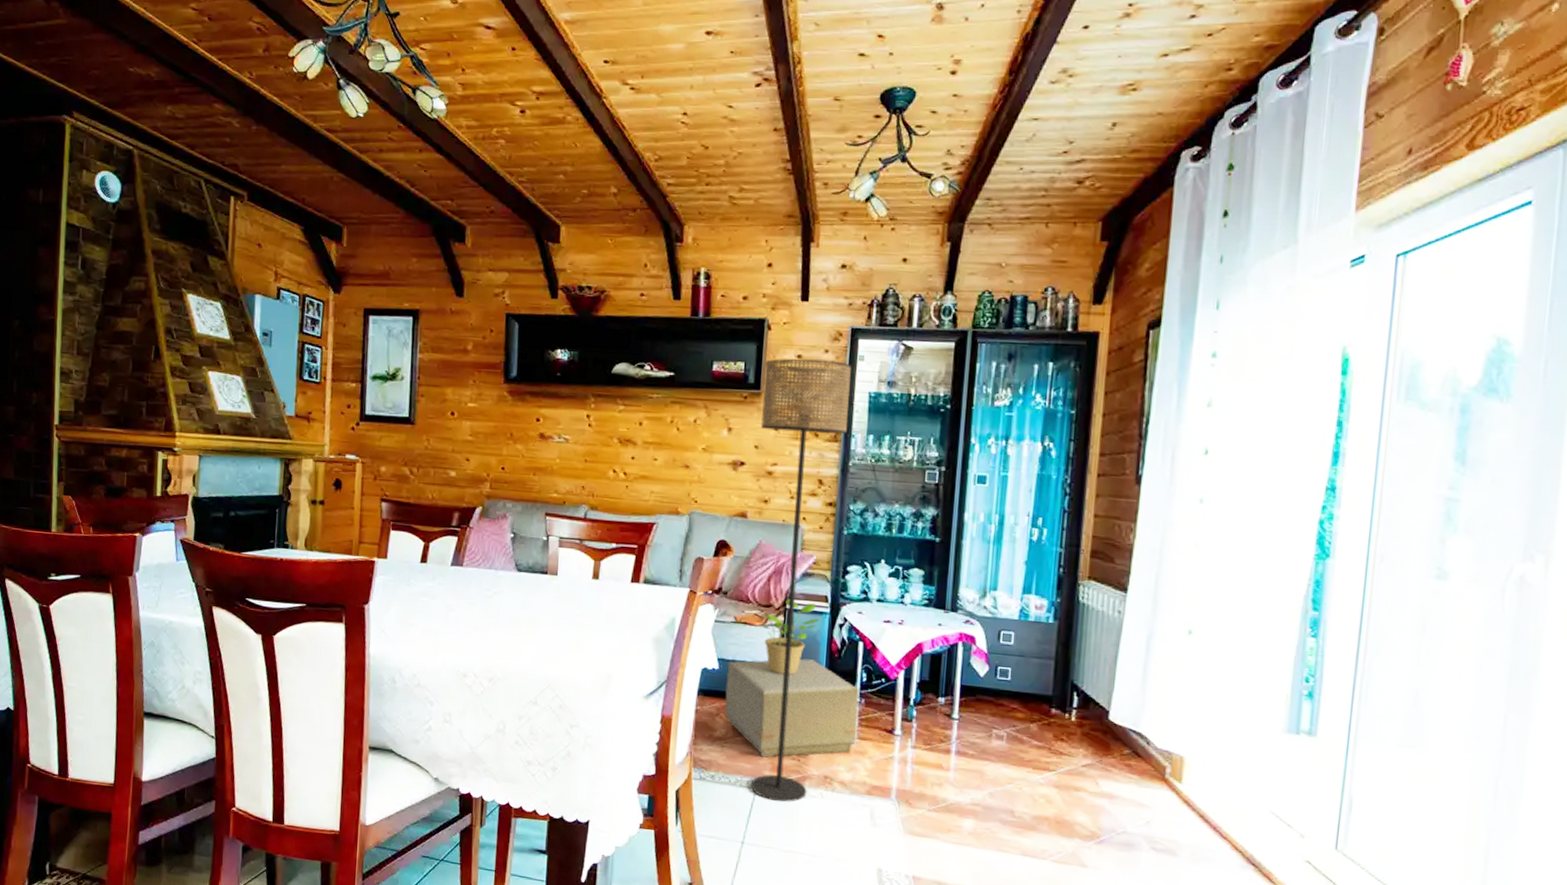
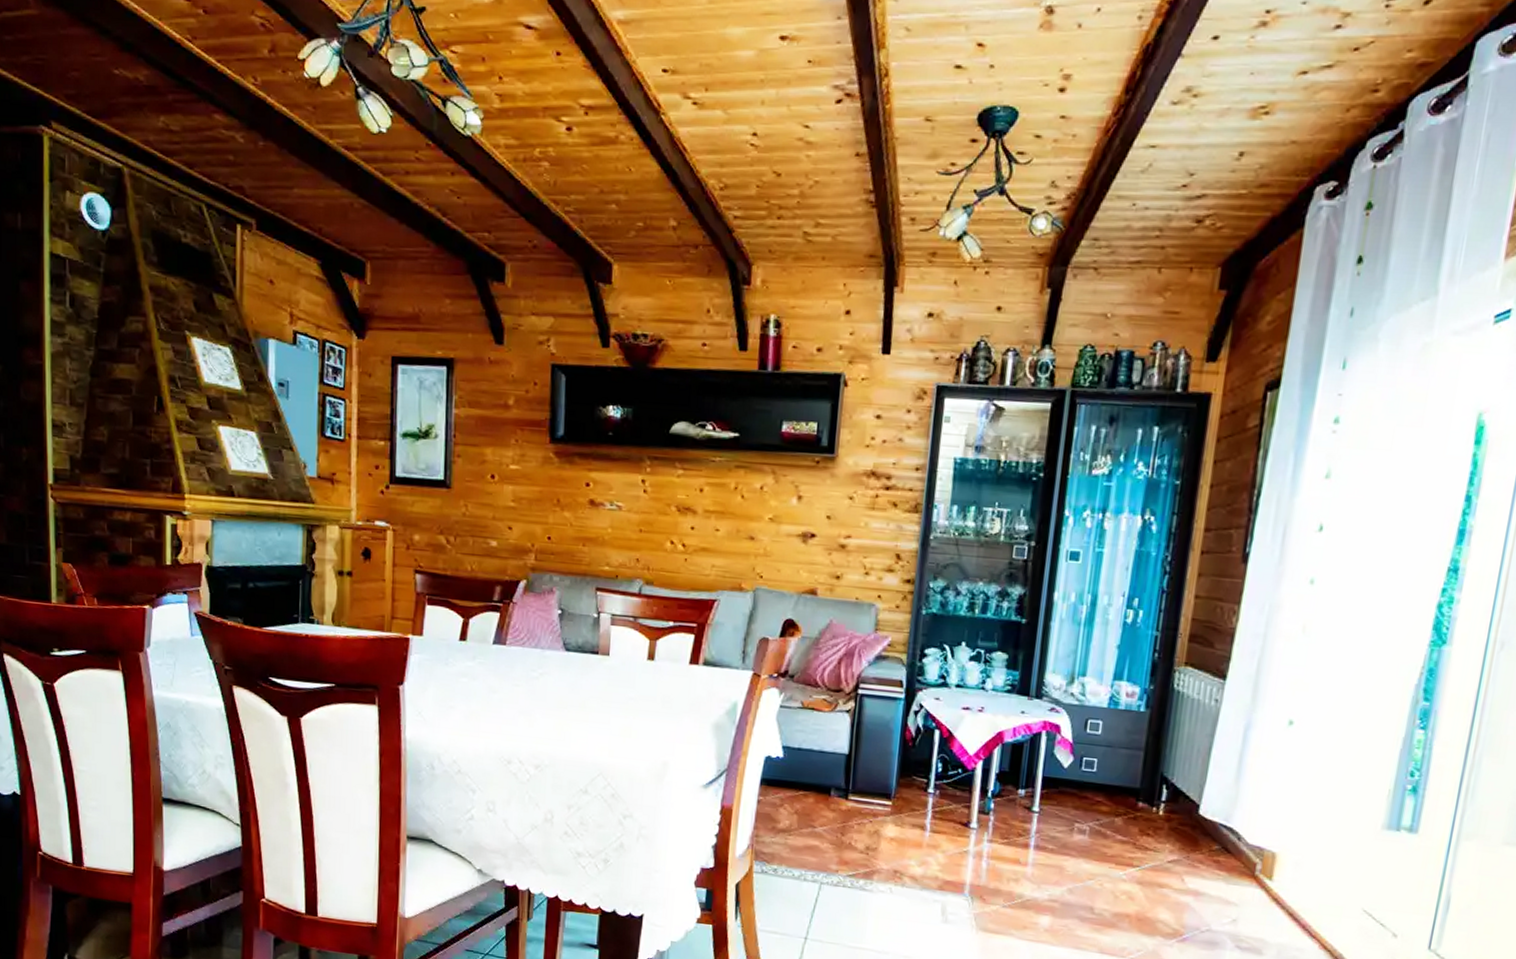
cardboard box: present [724,658,860,758] -> none [788,747,934,851]
floor lamp: present [750,358,851,802] -> none [815,419,936,897]
potted plant: present [760,599,819,675] -> none [829,683,893,764]

